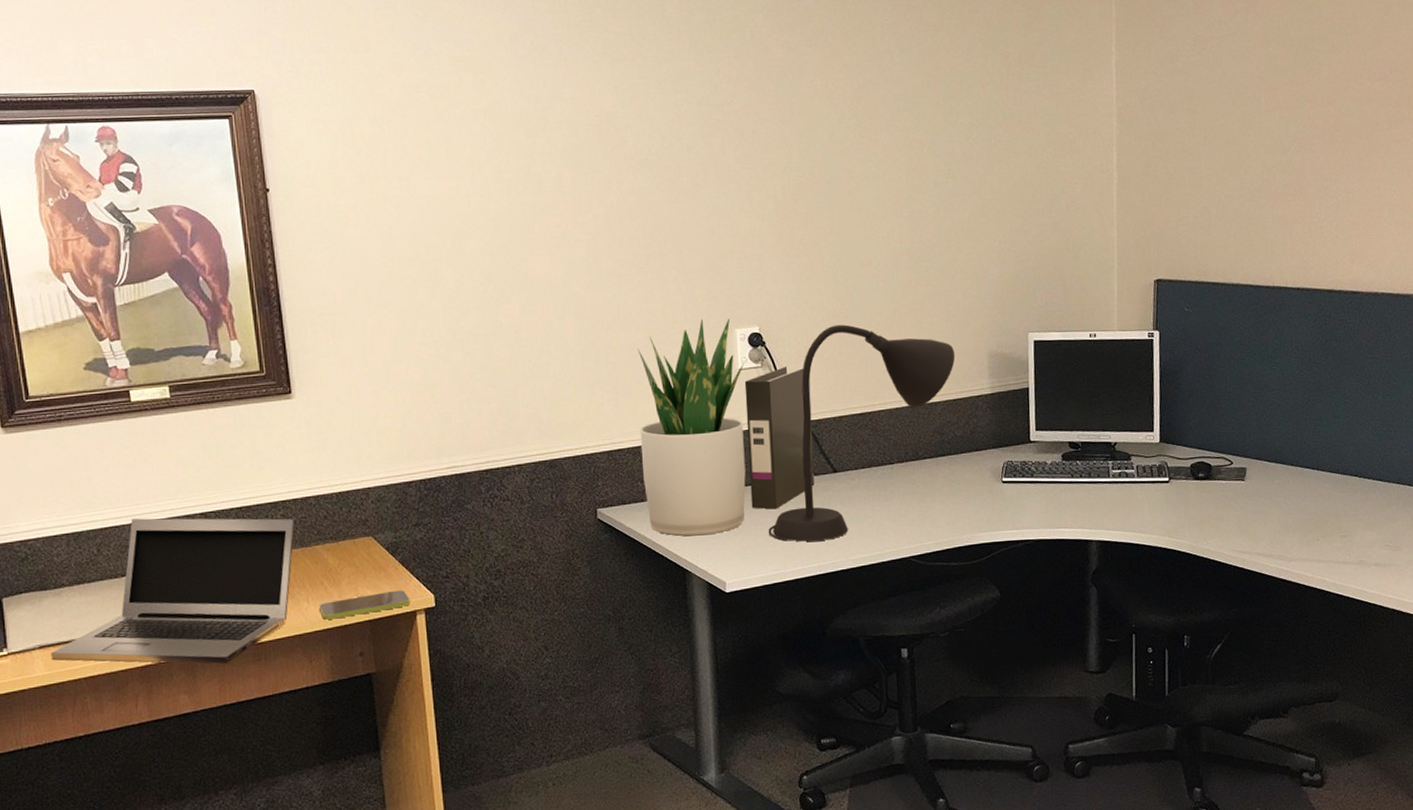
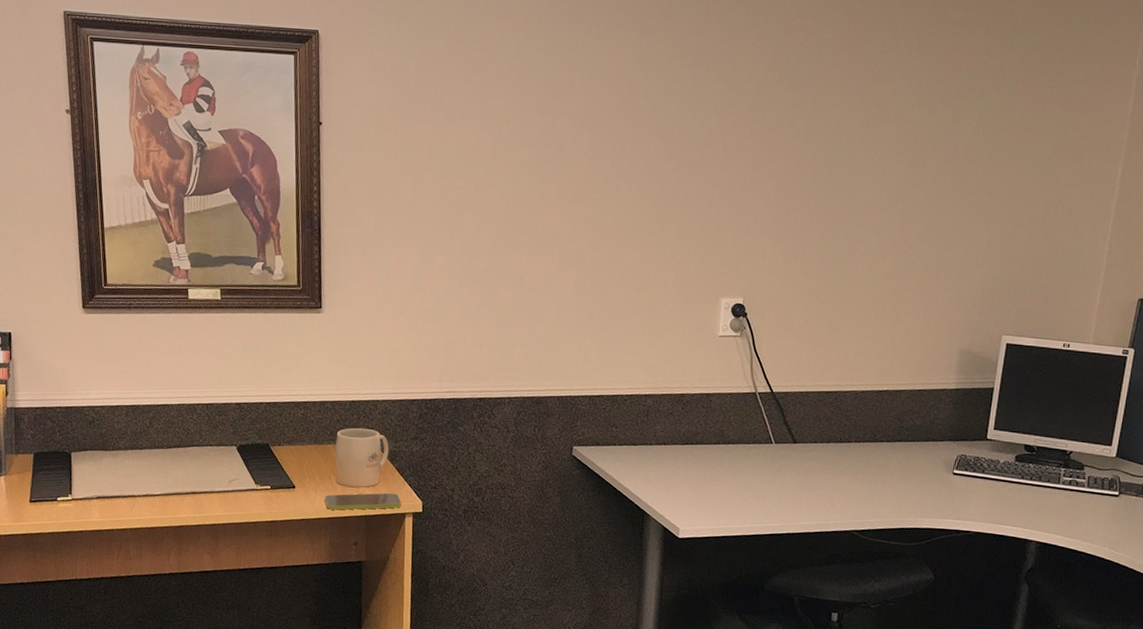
laptop: present [51,518,295,664] -> none [105,400,312,534]
mug: none [325,521,389,591] -> present [335,427,389,488]
planter: present [638,319,746,537] -> none [618,285,724,484]
binder: present [744,367,814,510] -> none [712,339,780,469]
desk lamp: present [768,324,955,542] -> none [724,305,927,504]

